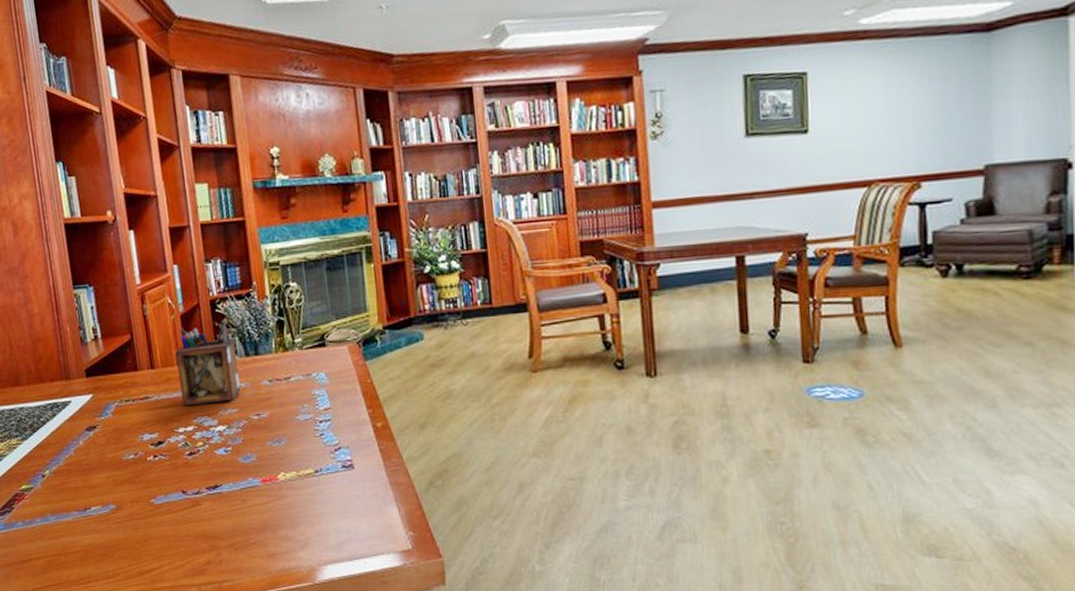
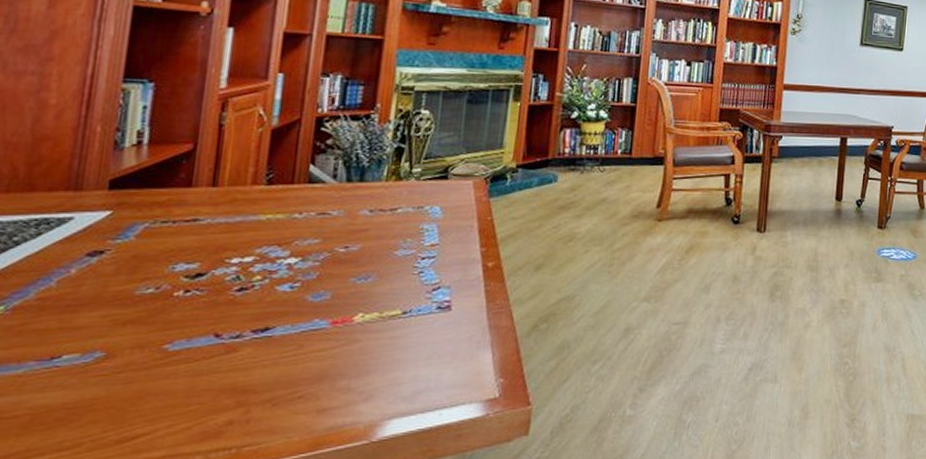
desk organizer: present [175,319,241,406] -> none [245,139,337,233]

